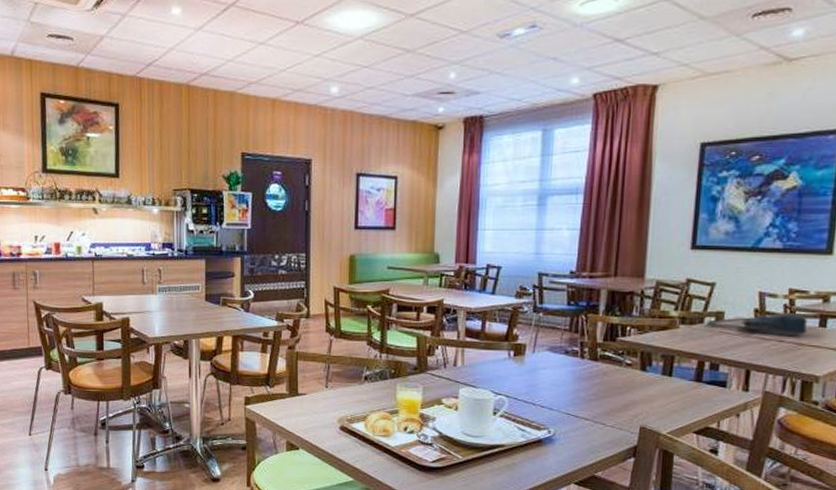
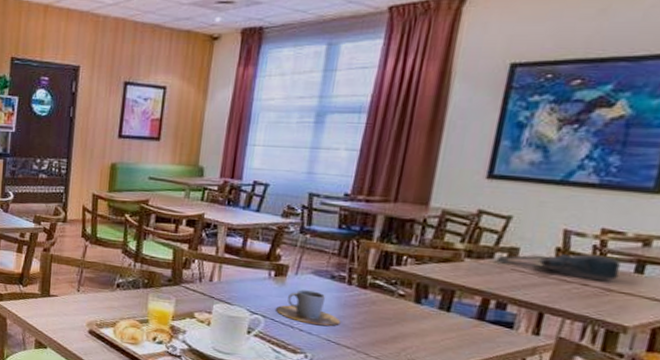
cup: none [518,367,578,401] -> present [276,289,341,326]

